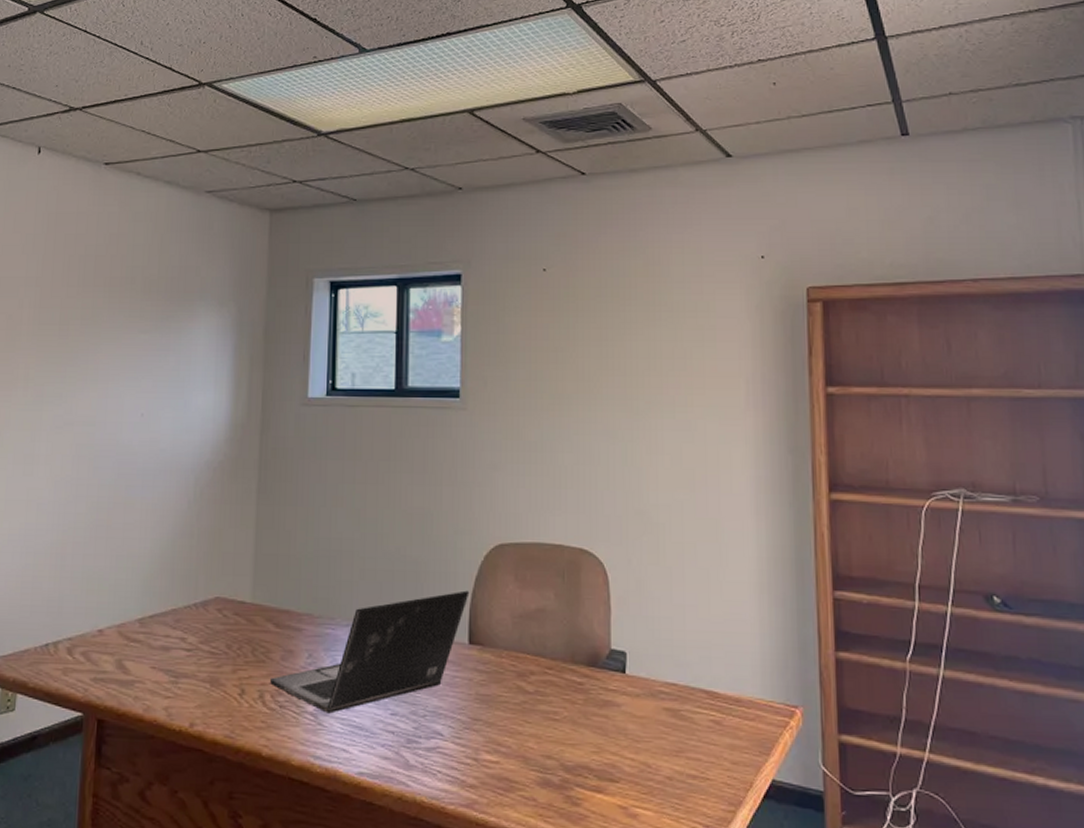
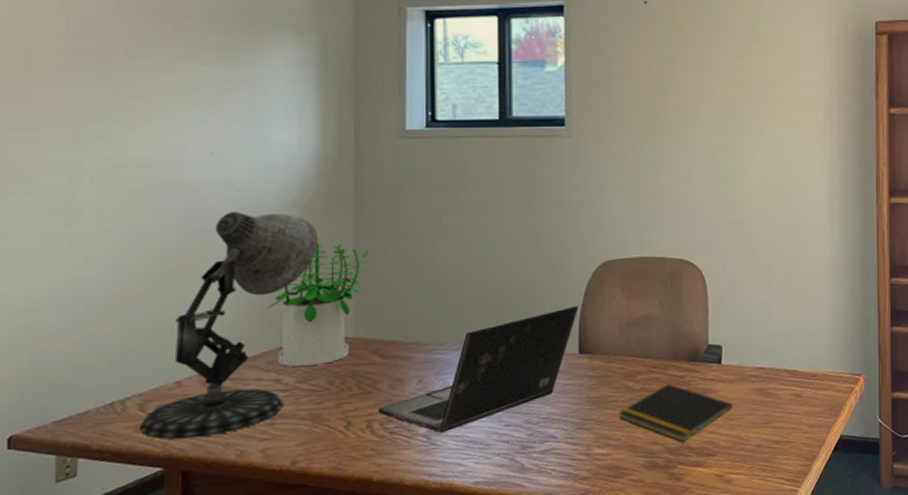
desk lamp: none [66,469,226,688] -> present [139,211,318,440]
potted plant: none [179,505,272,628] -> present [268,242,372,367]
notepad: none [510,690,639,760] -> present [619,384,733,442]

